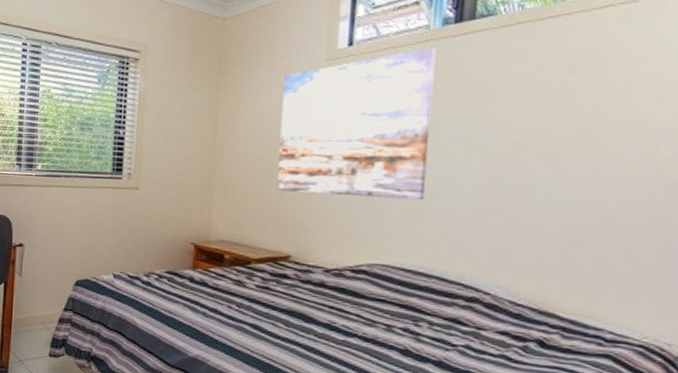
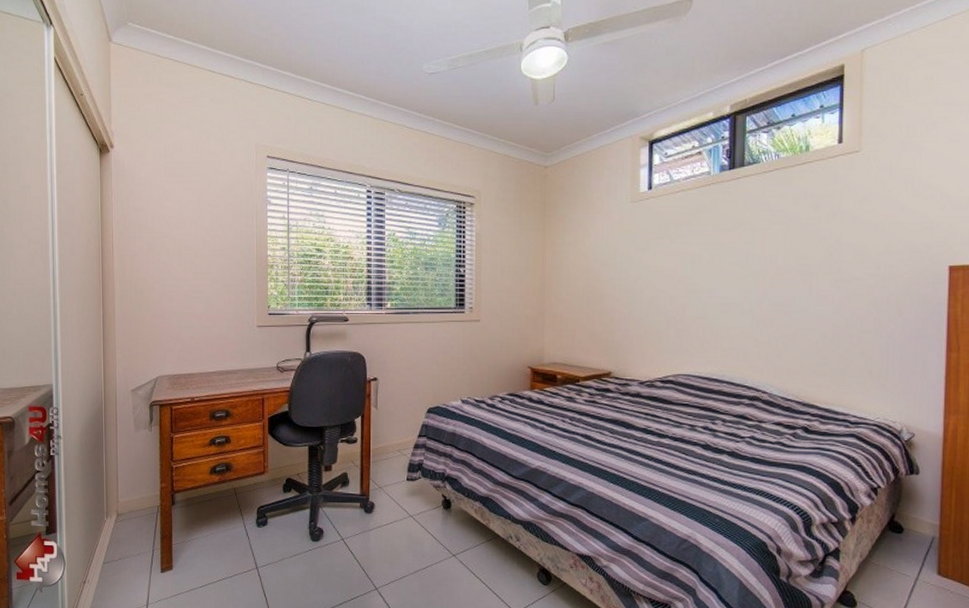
wall art: present [277,48,436,200] -> none [597,191,716,318]

